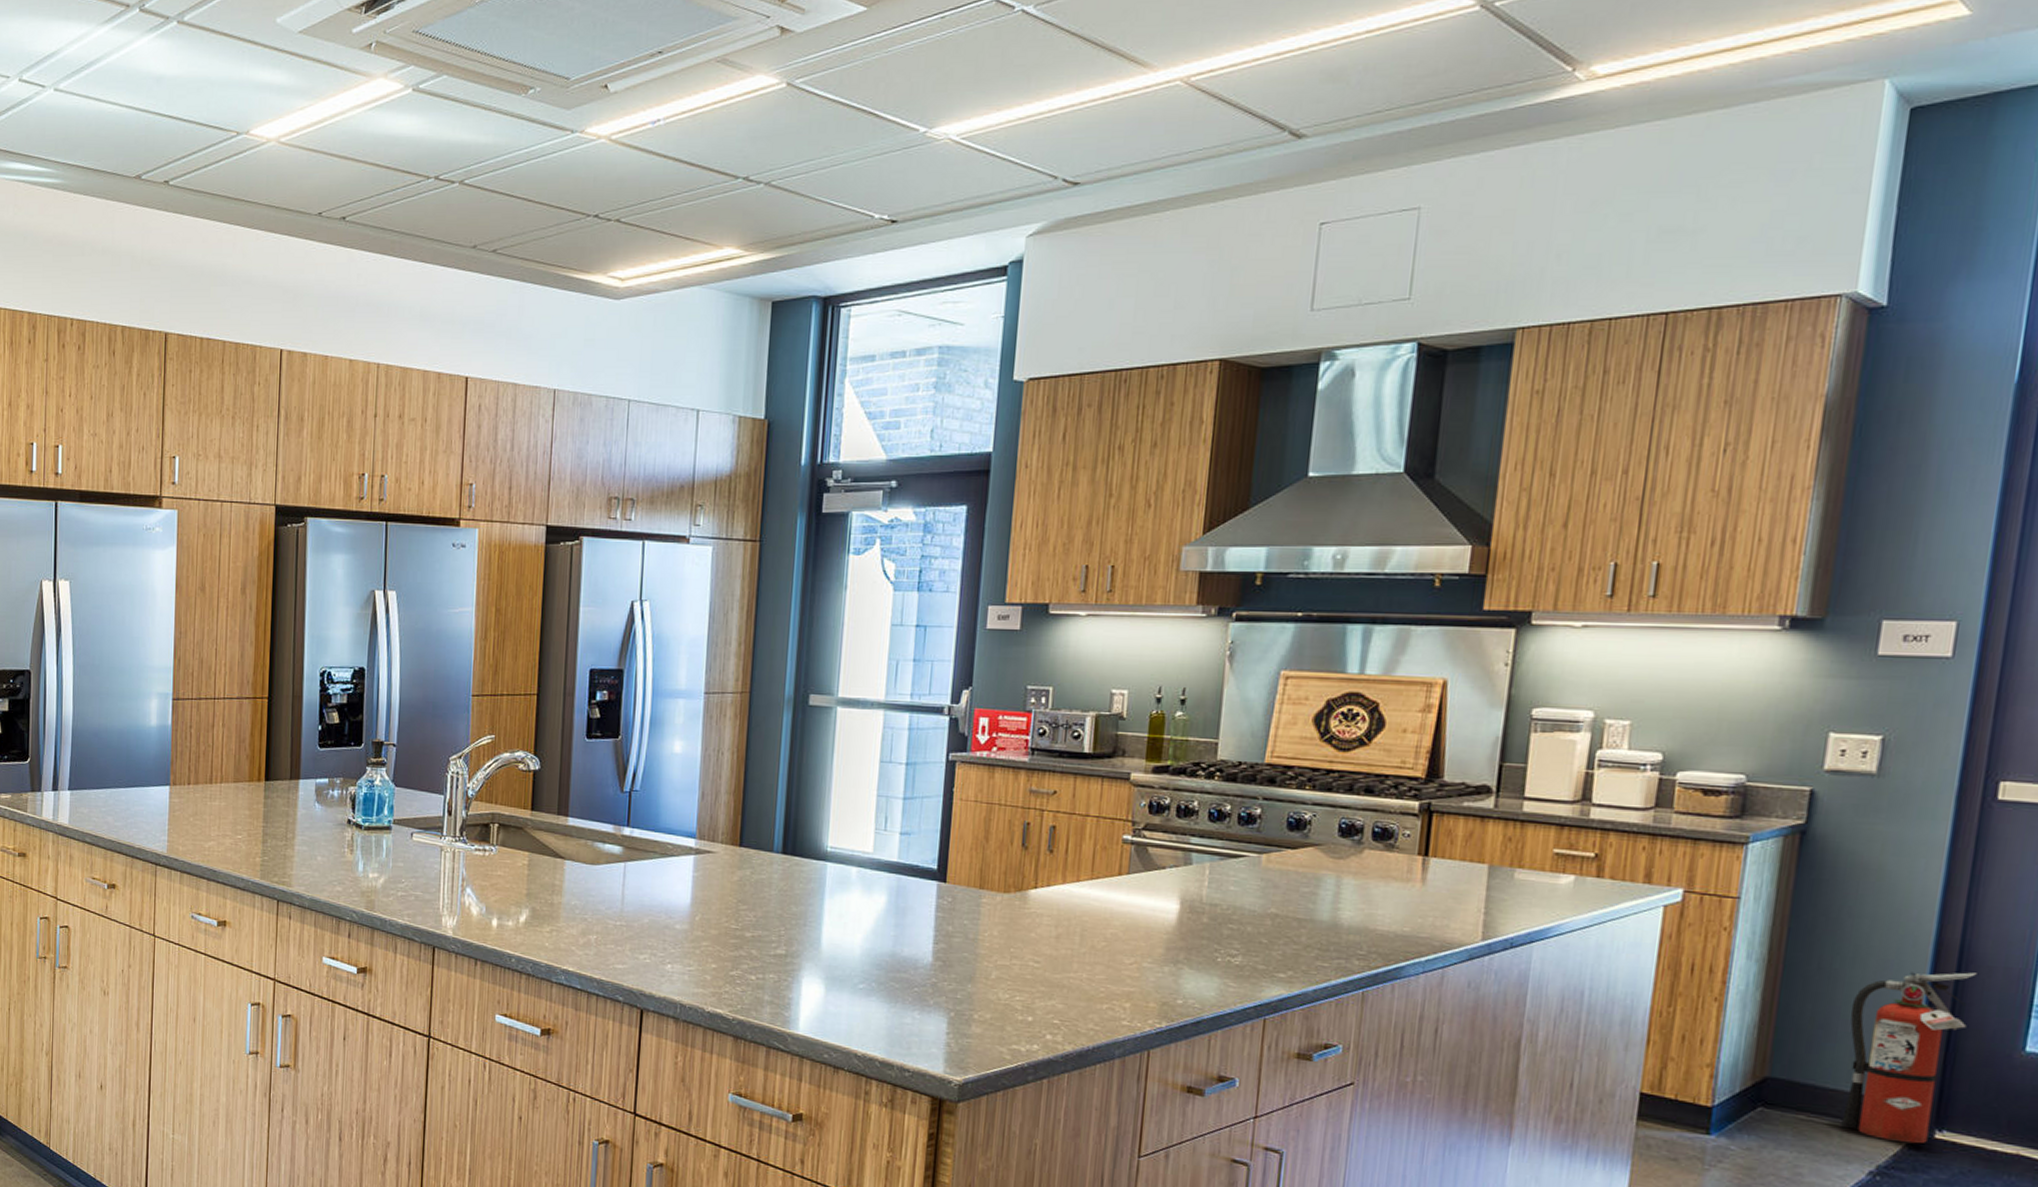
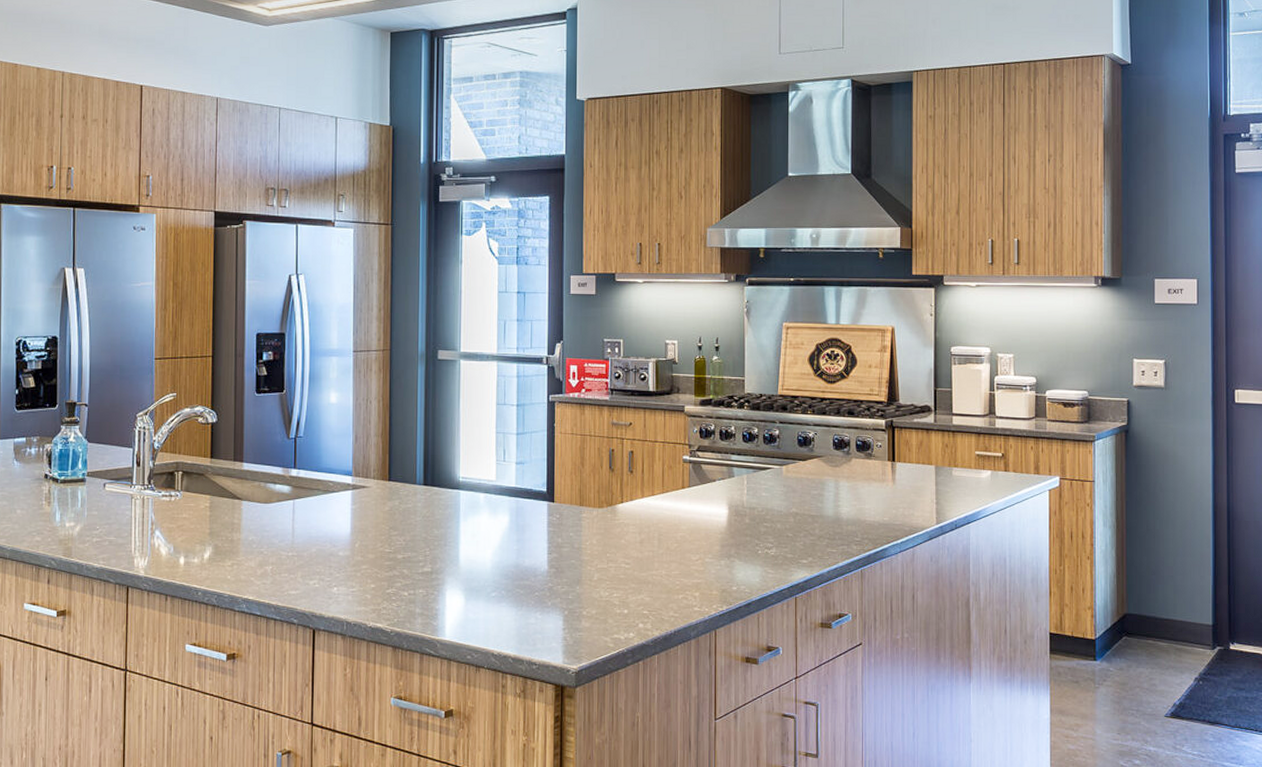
fire extinguisher: present [1841,972,1977,1144] -> none [1170,526,1239,655]

